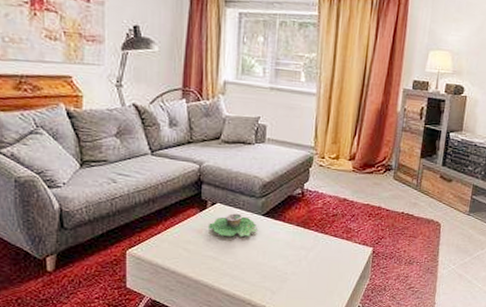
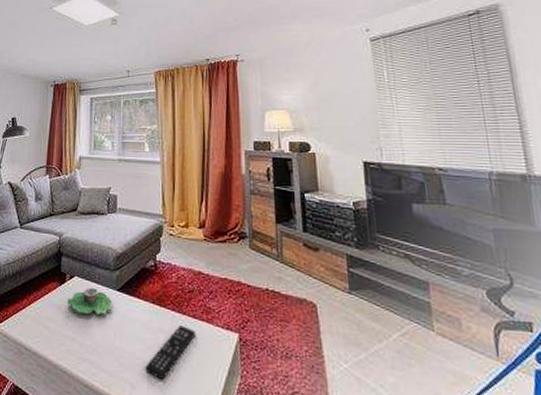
remote control: none [286,243,335,286] -> present [145,325,196,381]

